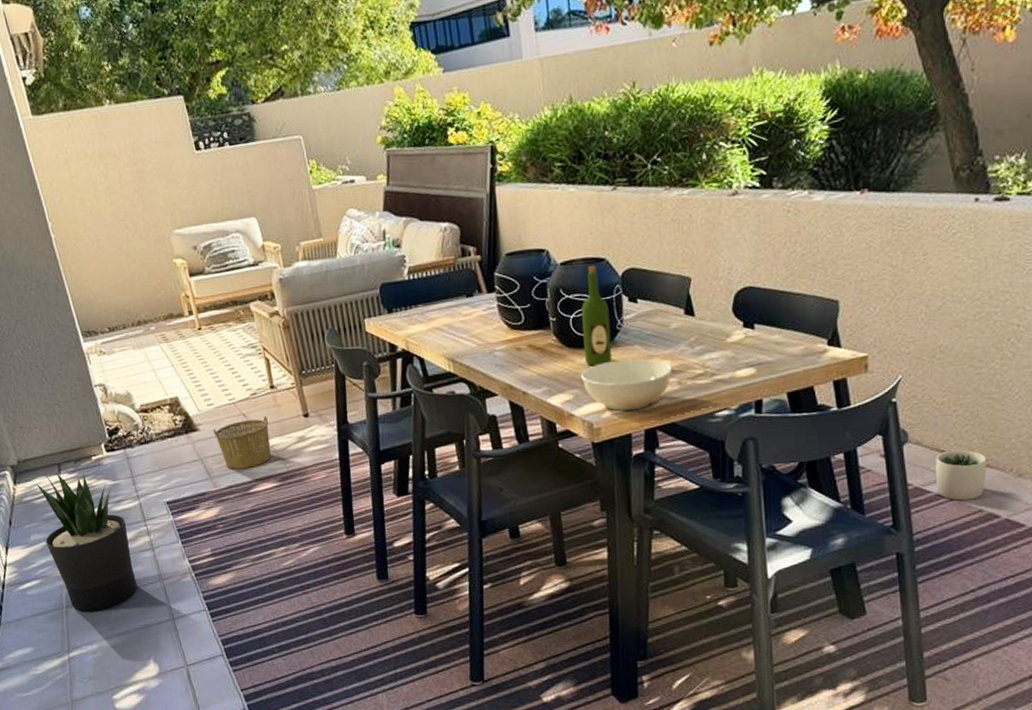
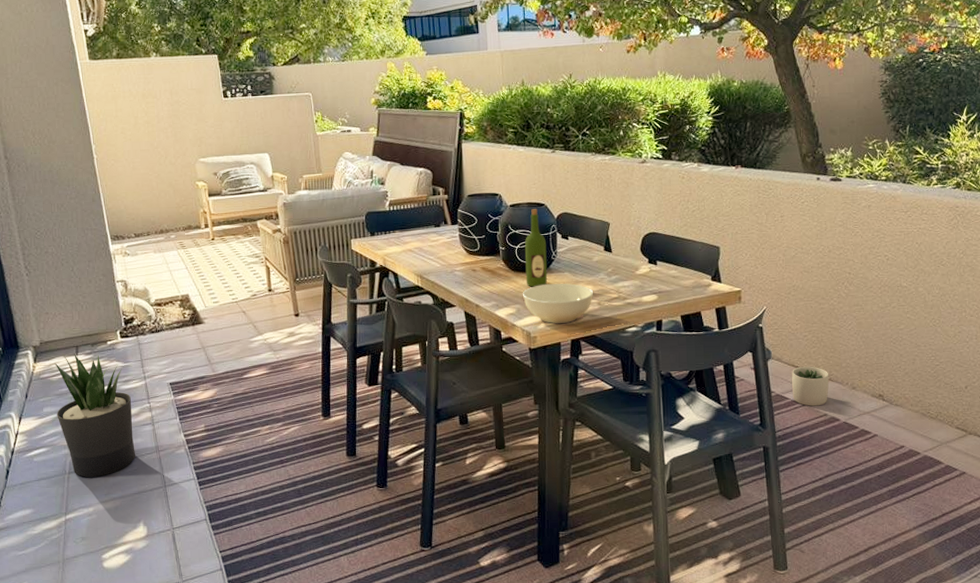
basket: present [213,416,272,470] -> none [216,314,265,358]

